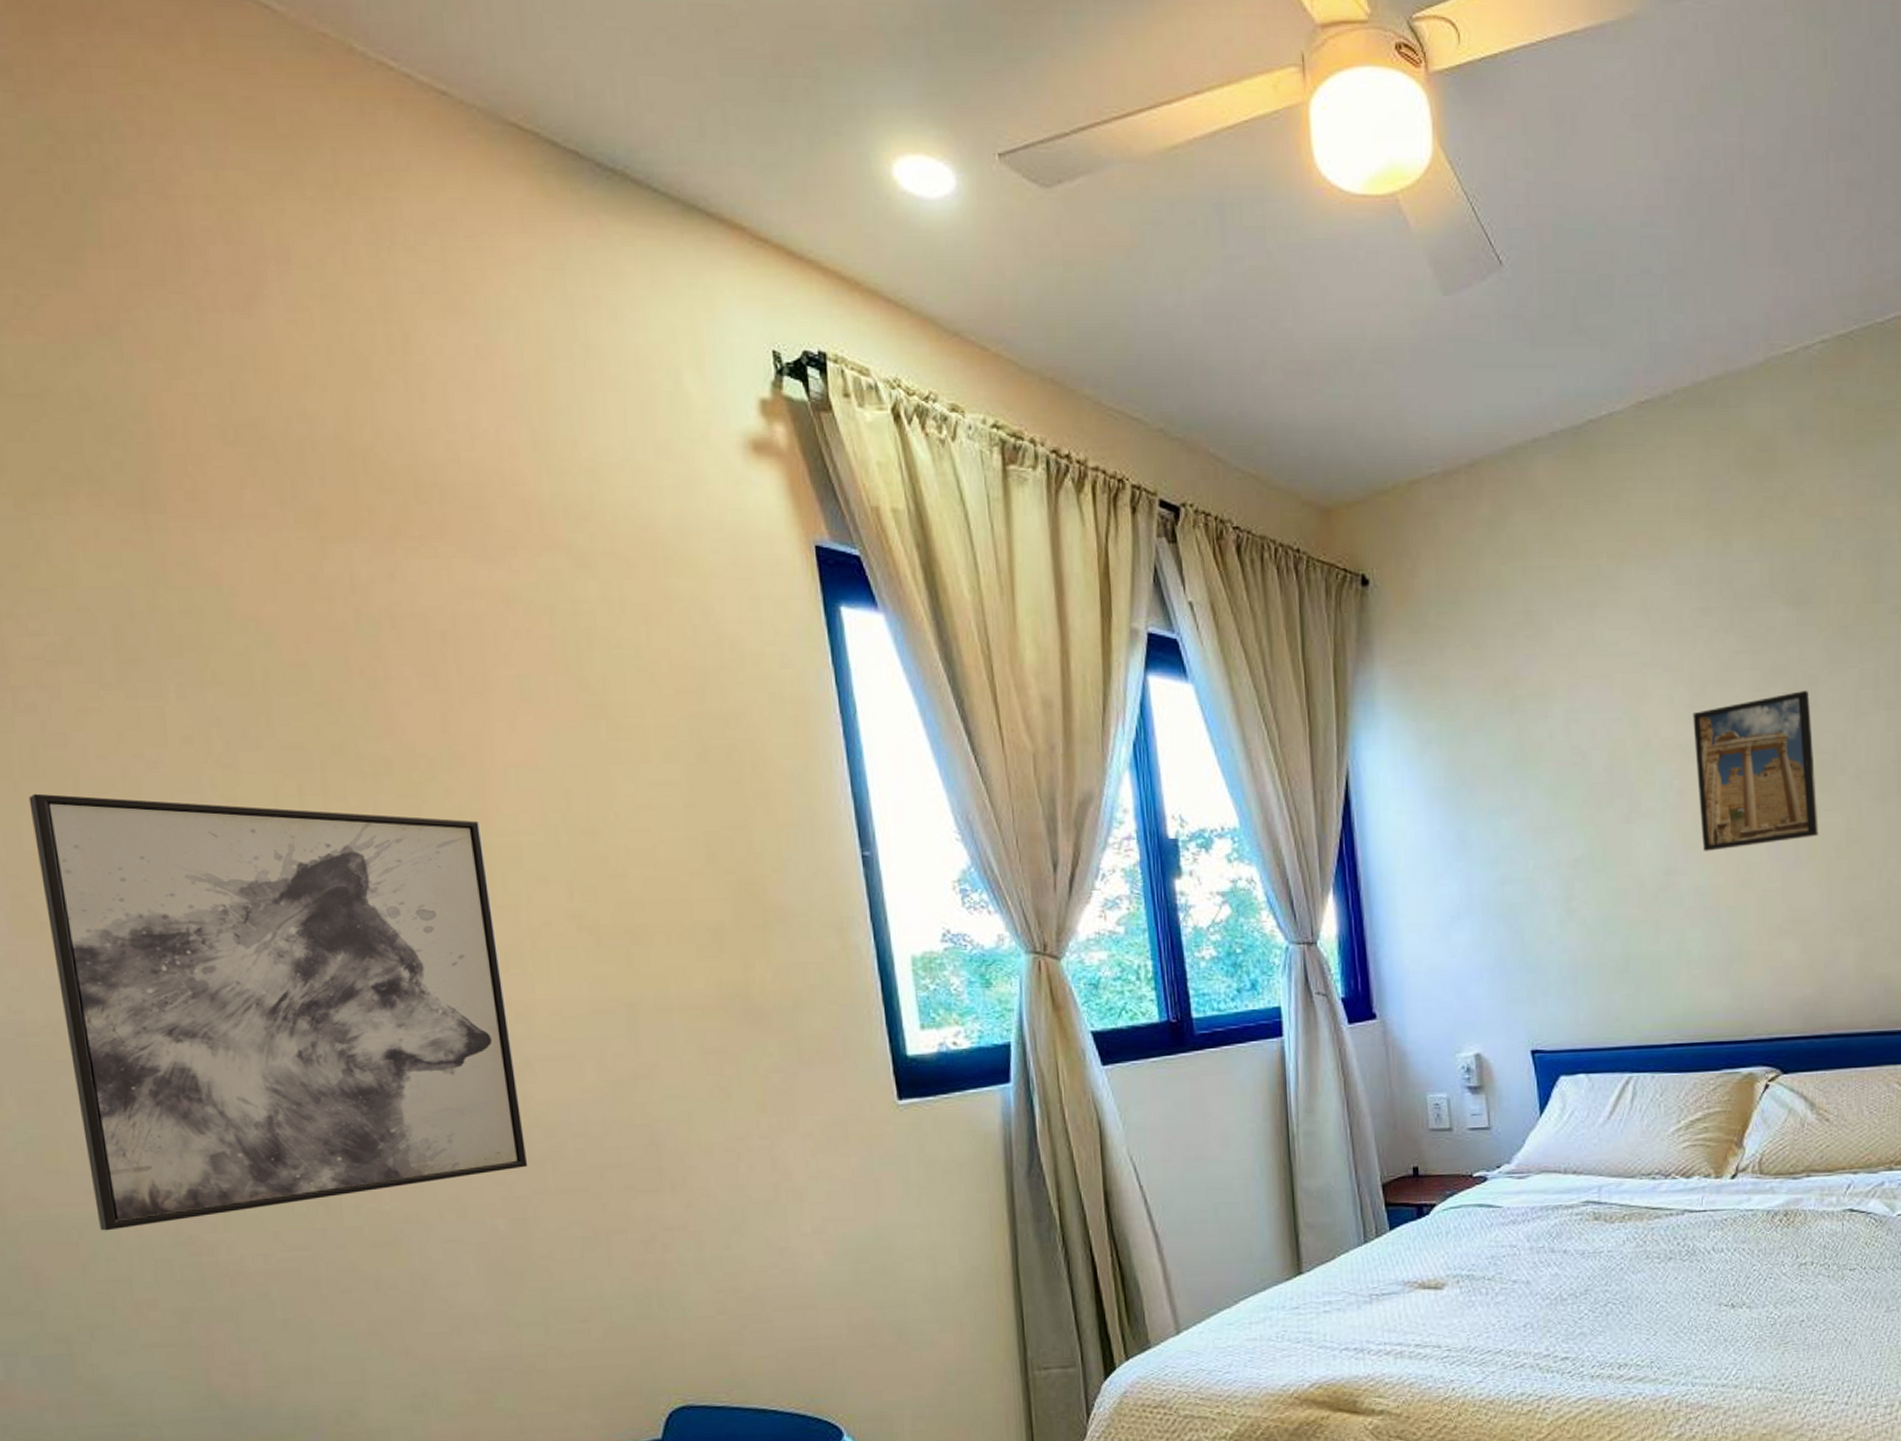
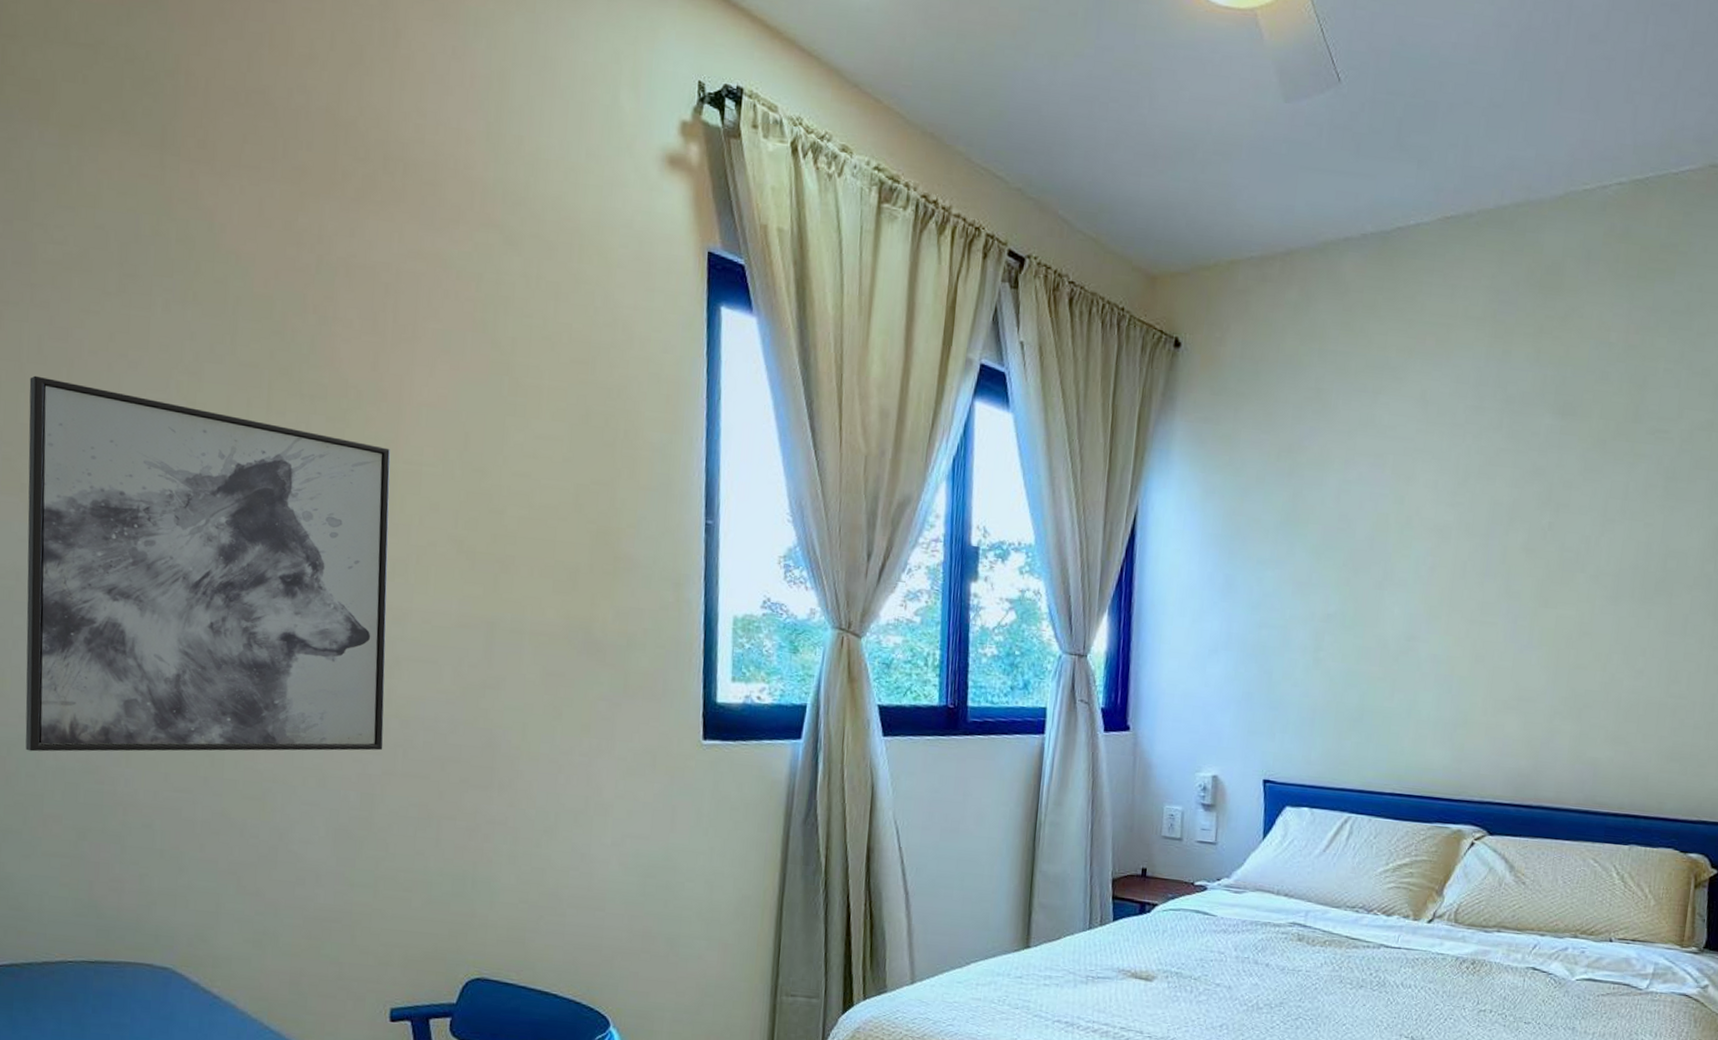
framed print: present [1692,690,1819,852] -> none [1445,492,1563,626]

